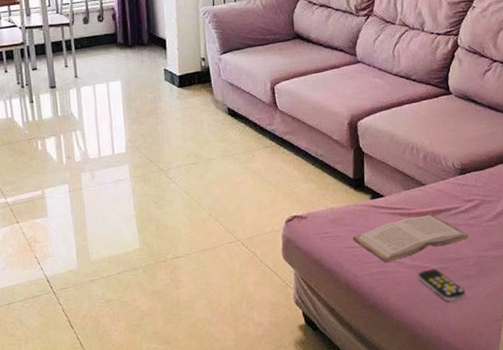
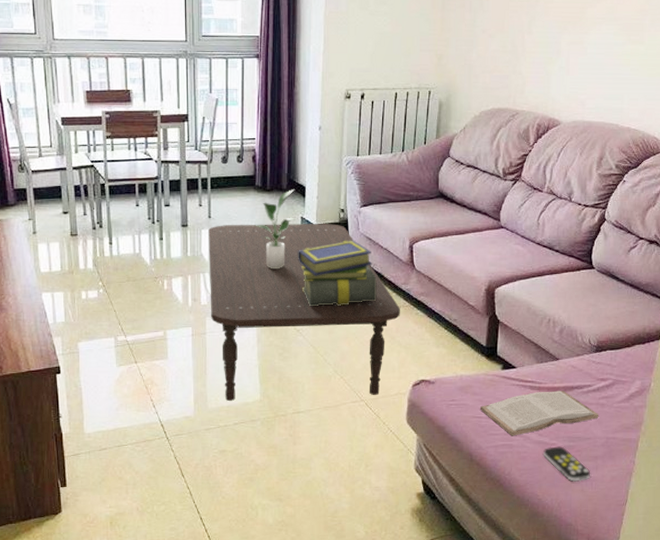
coffee table: none [76,73,268,253] -> present [208,224,400,402]
potted plant: none [120,43,160,122] -> present [255,189,297,270]
stack of books: none [163,86,244,155] -> present [297,240,377,307]

